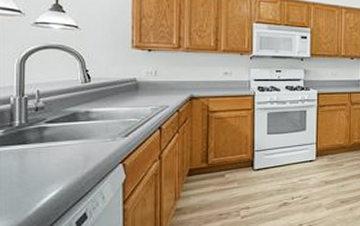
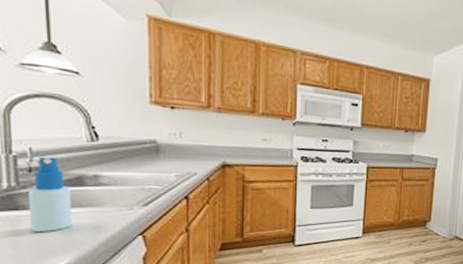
spray bottle: none [33,97,67,162] -> present [27,156,72,232]

